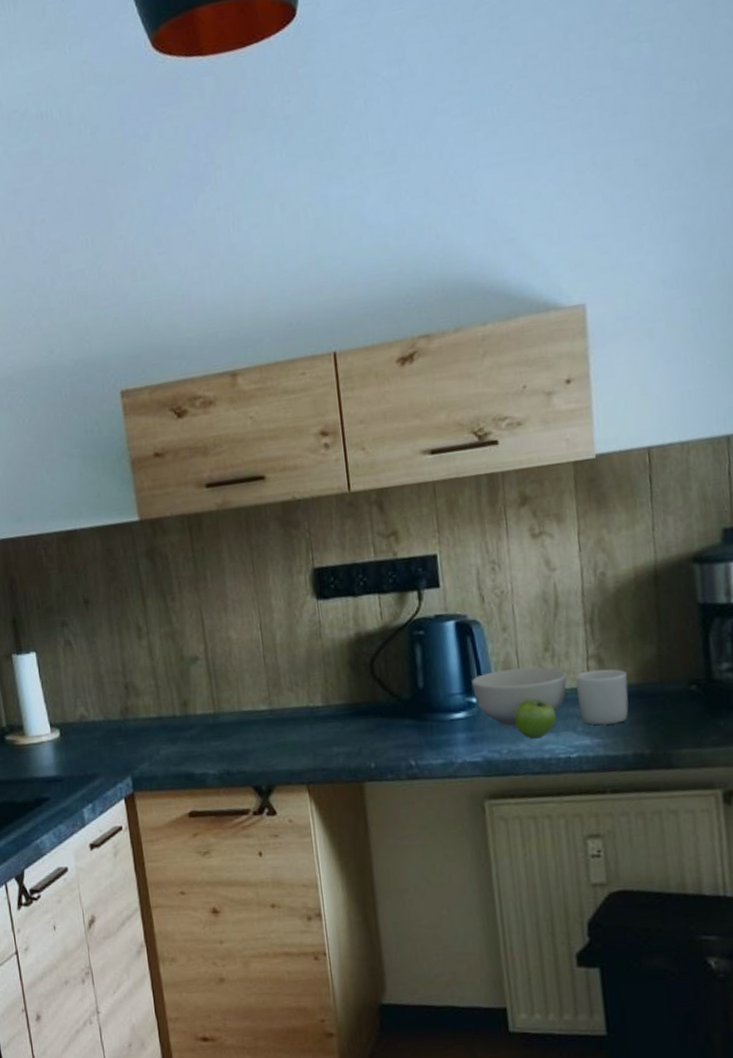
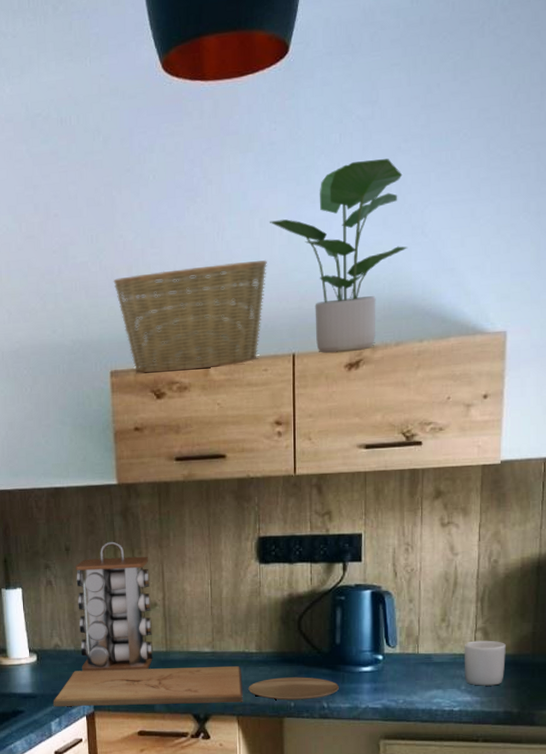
cutting board: none [83,724,313,791] -> present [53,666,244,708]
spice rack: none [97,587,200,745] -> present [76,541,154,672]
basket: none [115,249,294,391] -> present [113,260,267,374]
potted plant: none [292,121,458,349] -> present [270,159,408,354]
plate: none [317,731,429,762] -> present [248,677,340,701]
bowl: present [472,667,567,728] -> none [380,634,458,682]
fruit: present [514,699,556,738] -> none [411,660,445,692]

